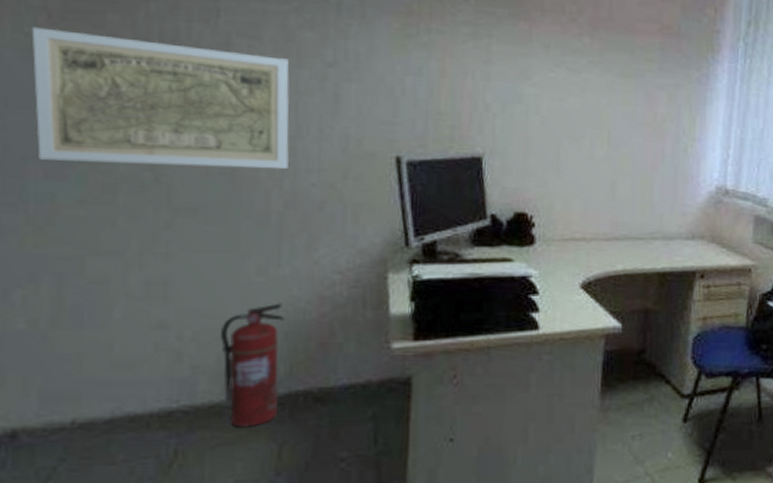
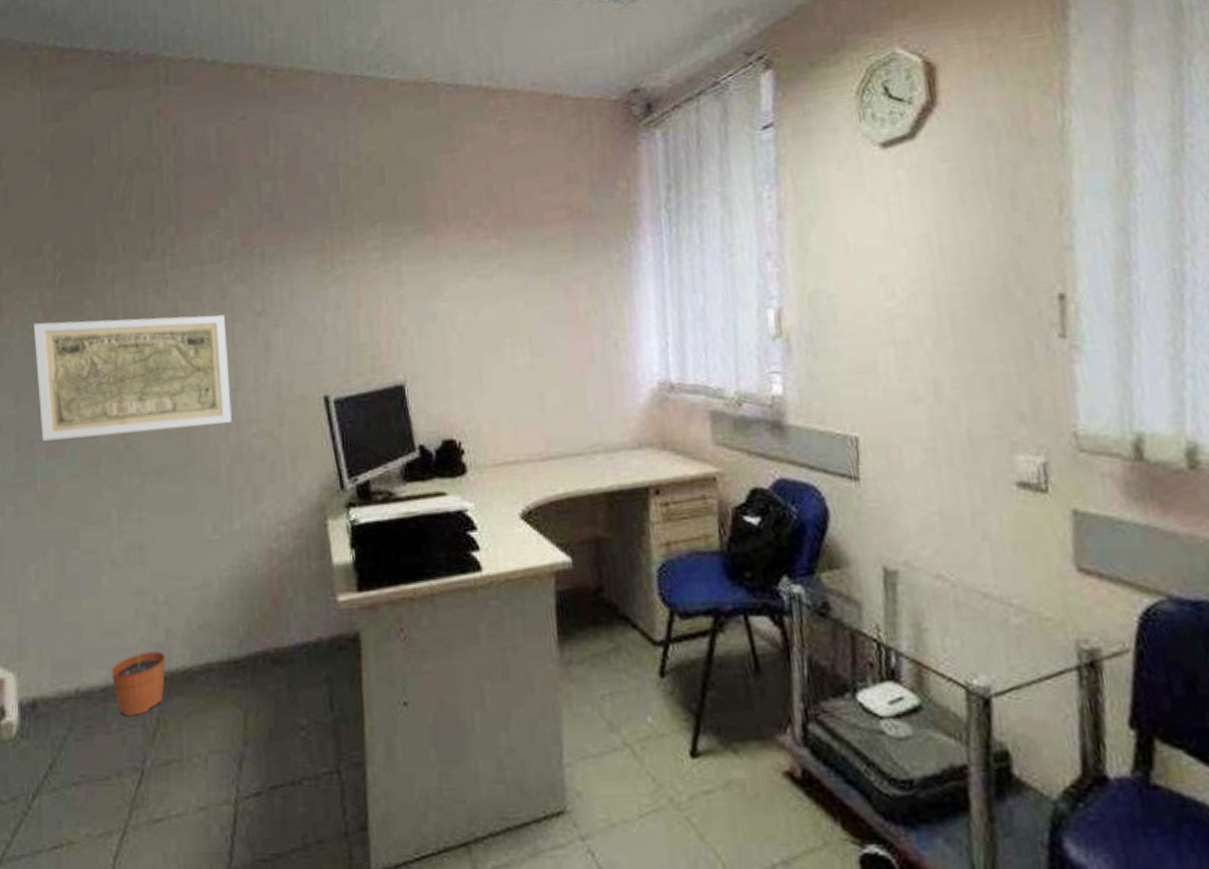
plant pot: none [119,373,190,449] -> present [111,638,166,718]
fire extinguisher: present [219,303,285,429] -> none [186,560,241,695]

